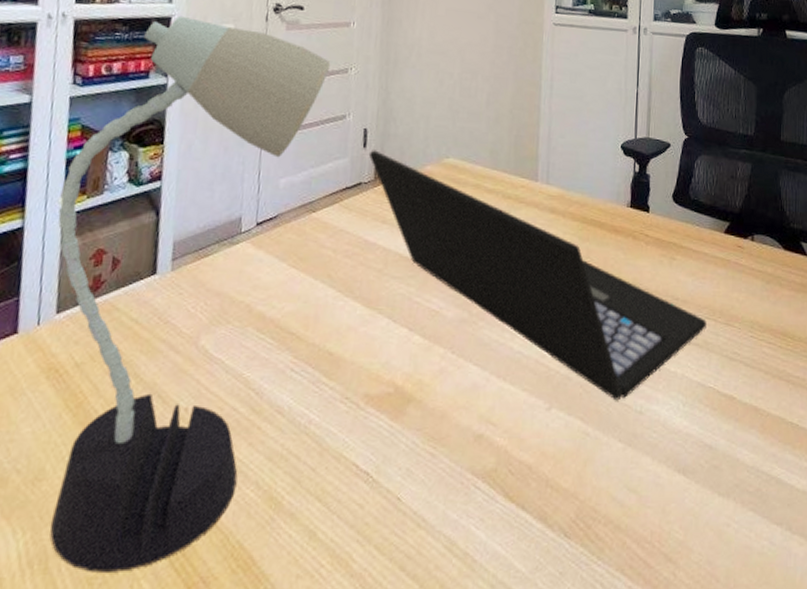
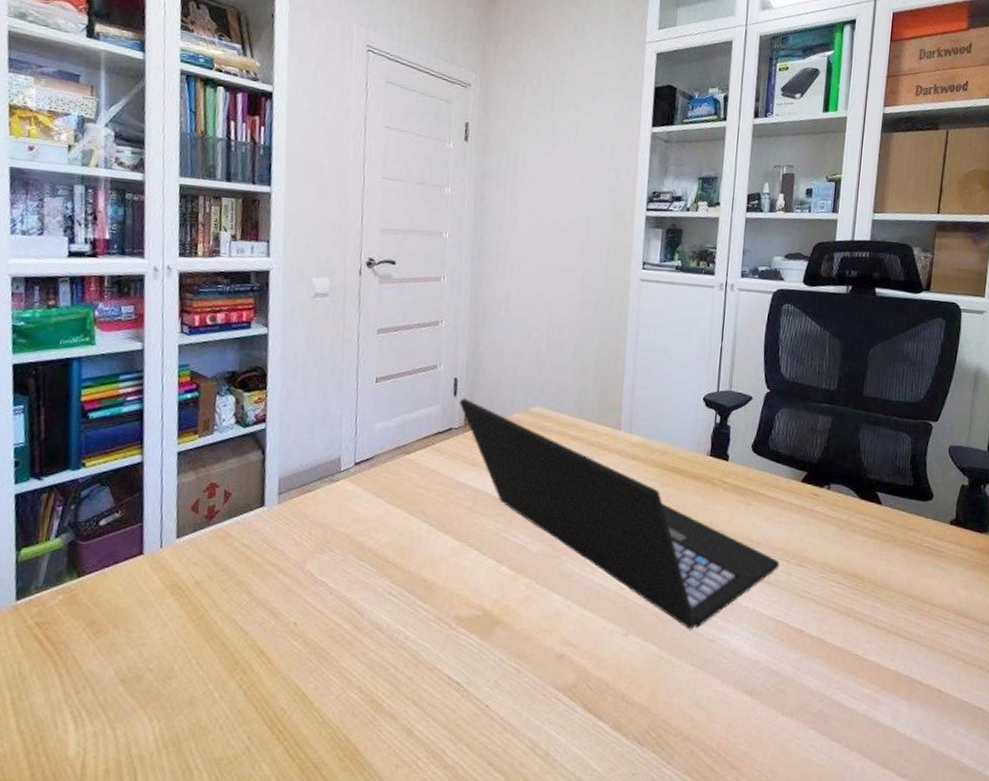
desk lamp: present [49,15,331,572] -> none [173,269,422,756]

